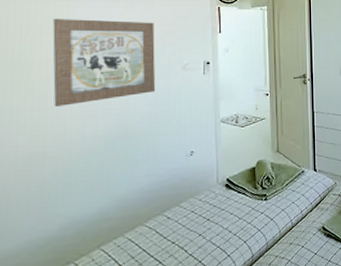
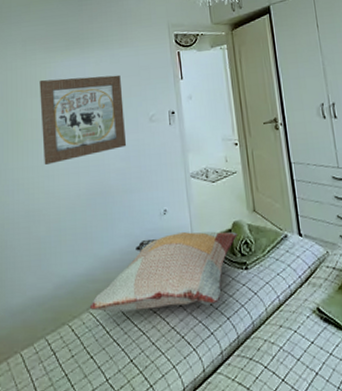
decorative pillow: none [100,169,260,248] -> present [89,231,237,313]

